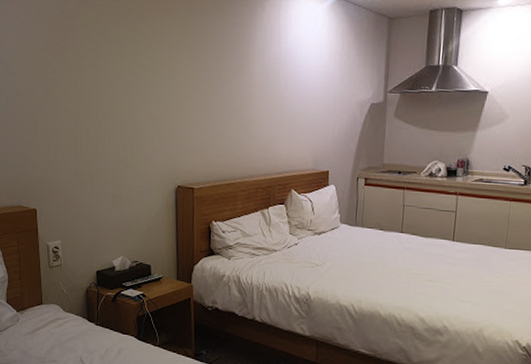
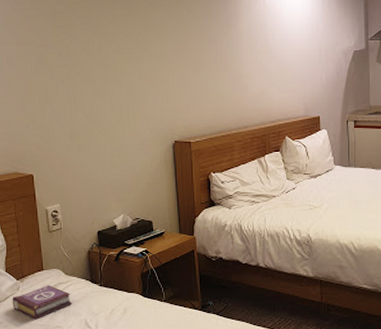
book: none [11,319,69,352] -> present [12,285,73,320]

